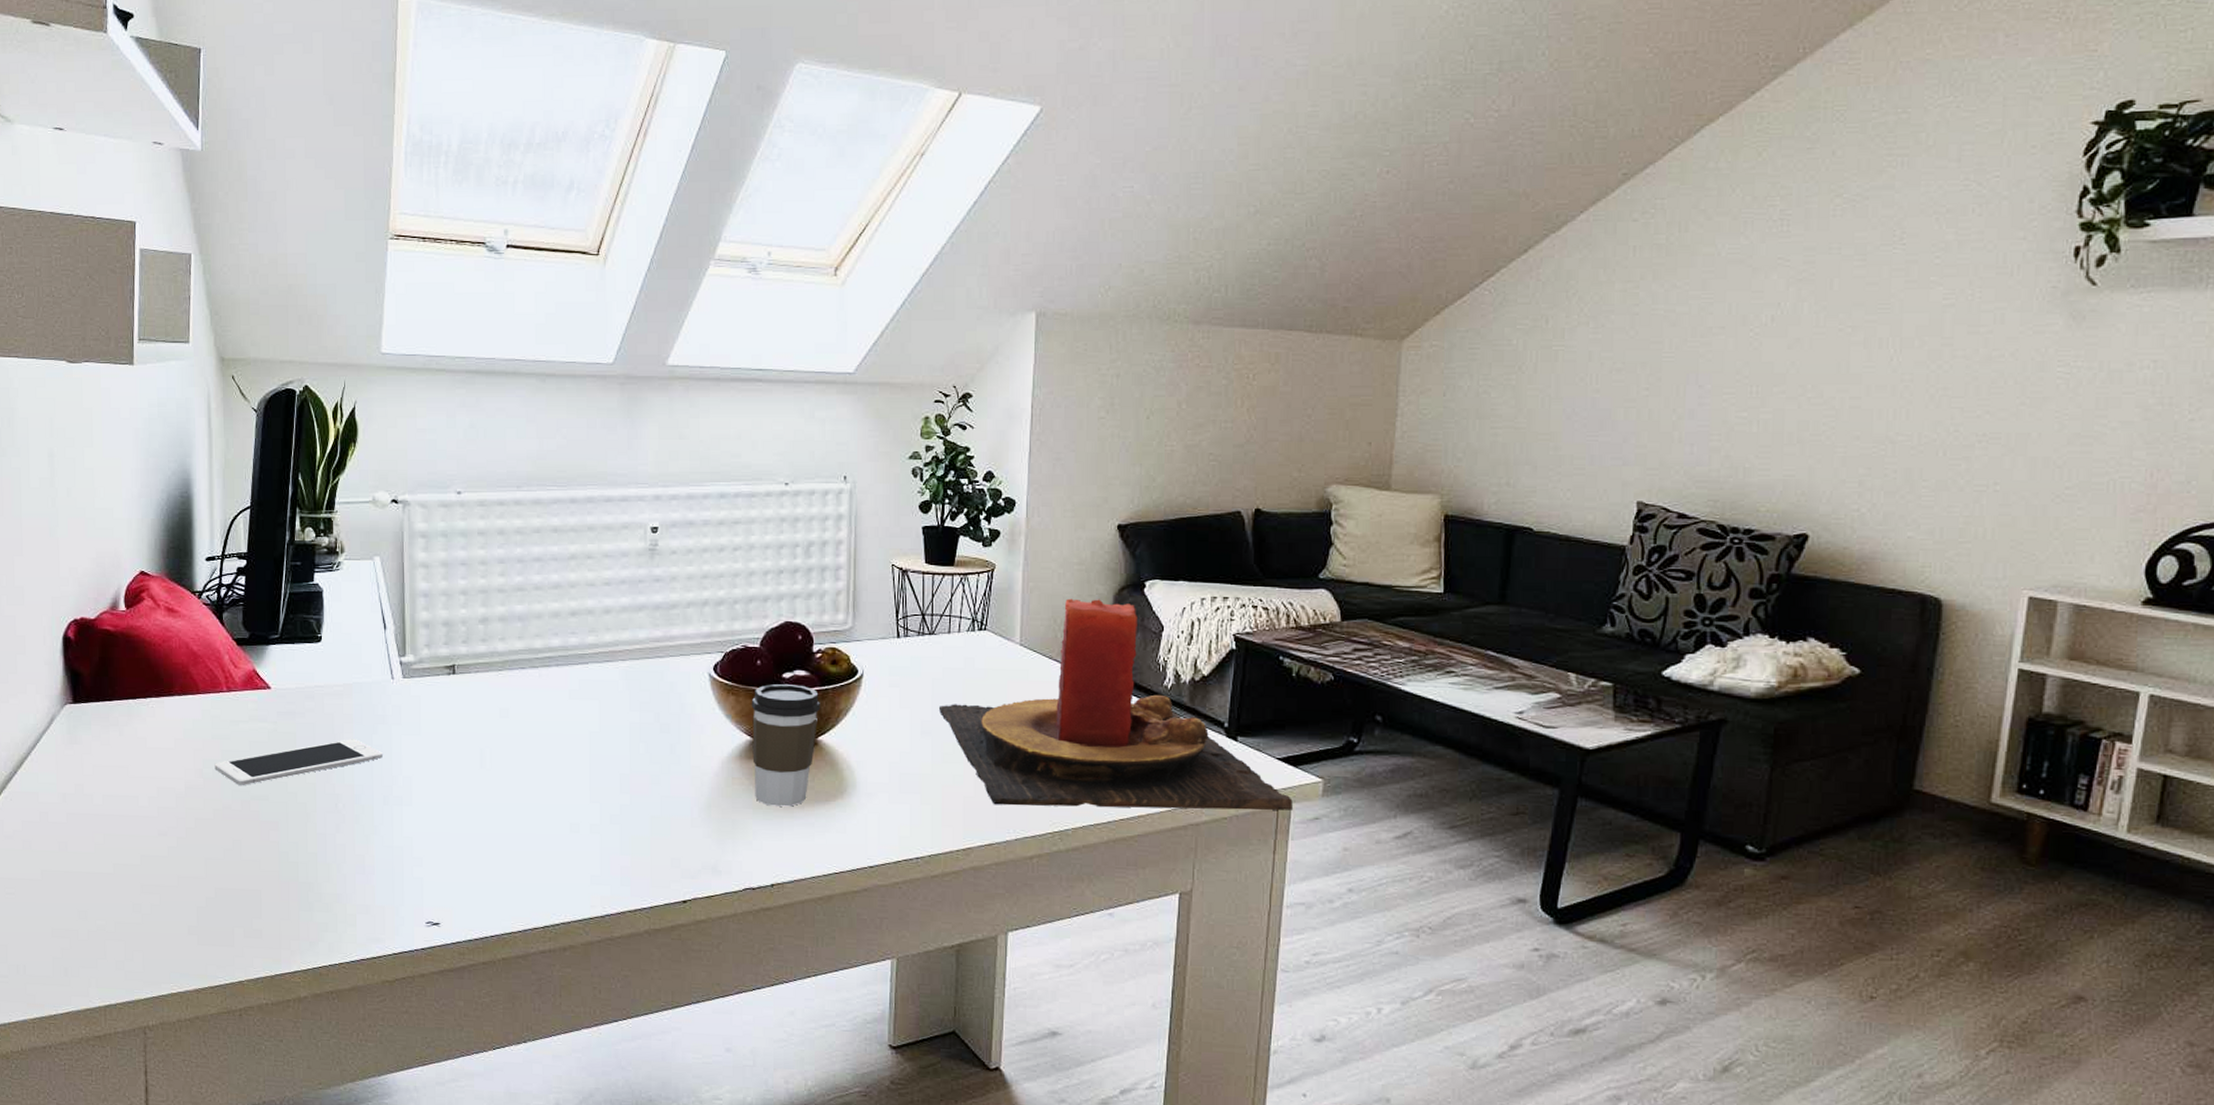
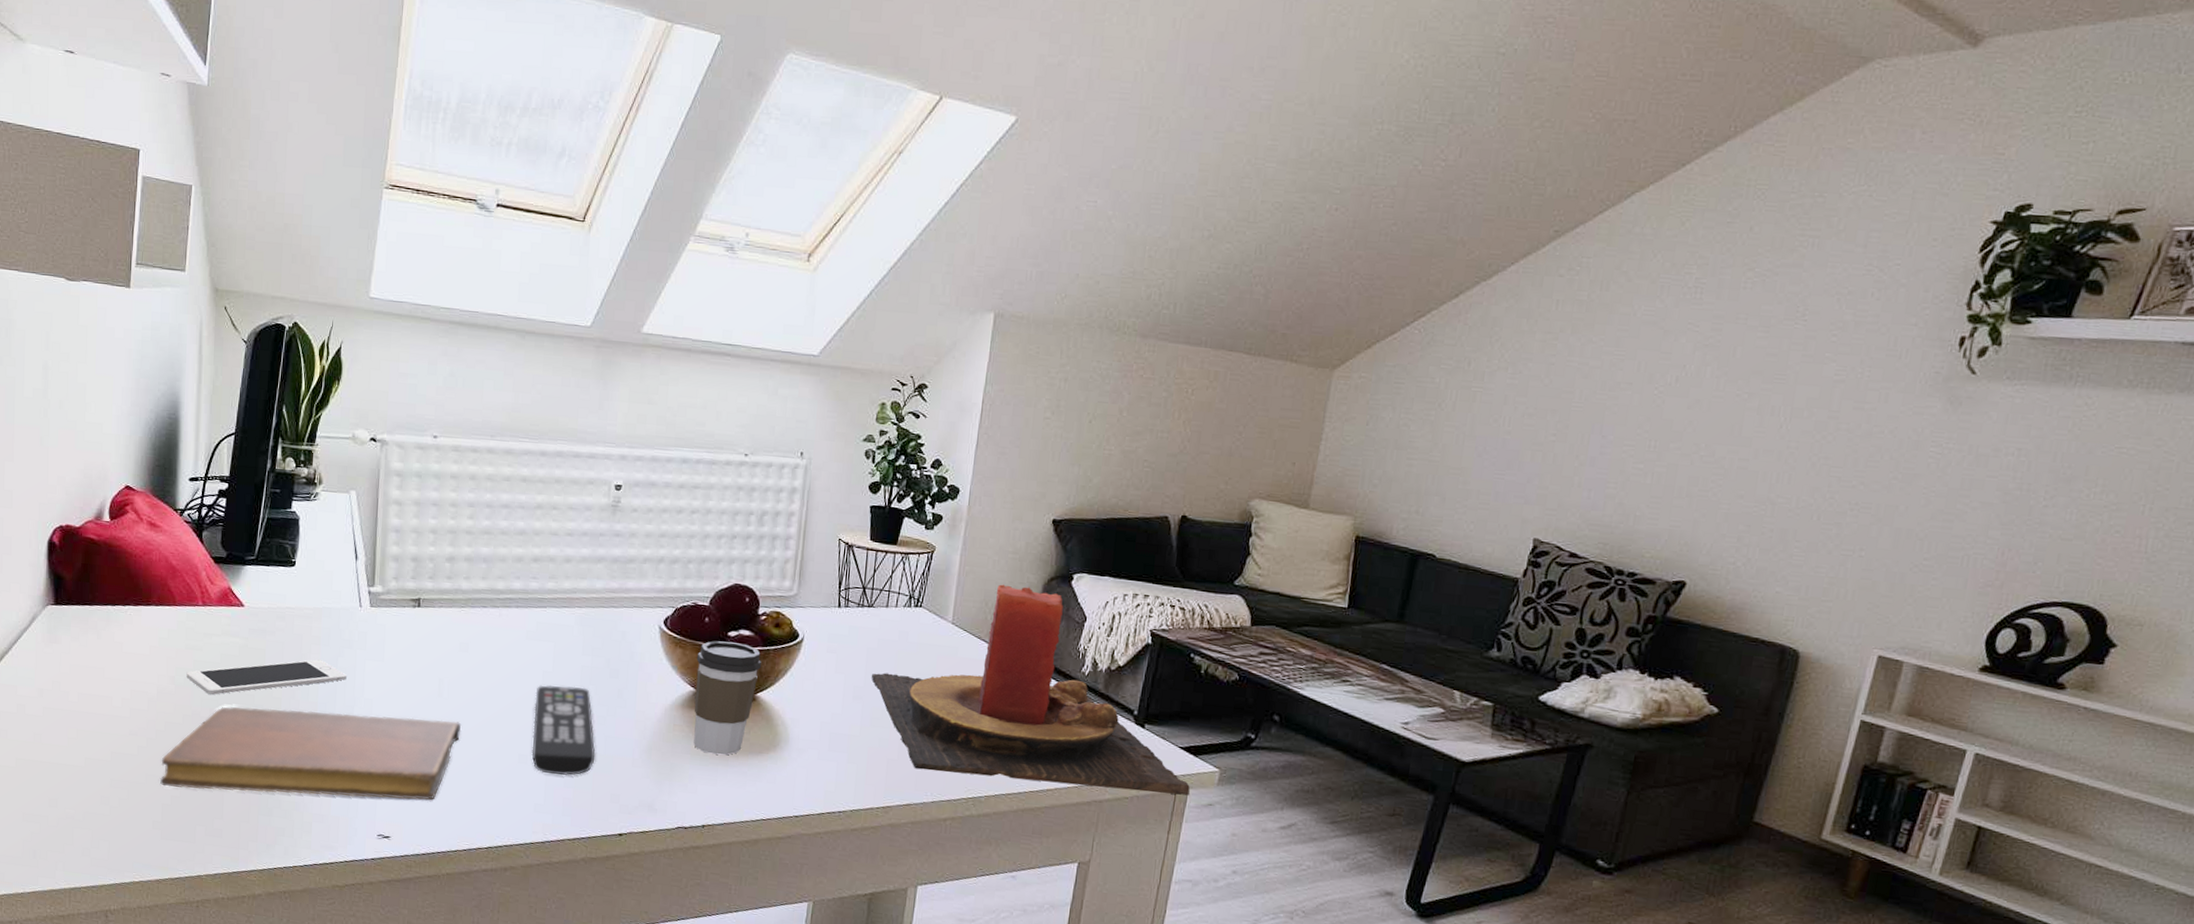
notebook: none [193,793,508,888] -> present [160,706,462,801]
remote control: none [583,745,651,842] -> present [531,685,595,775]

